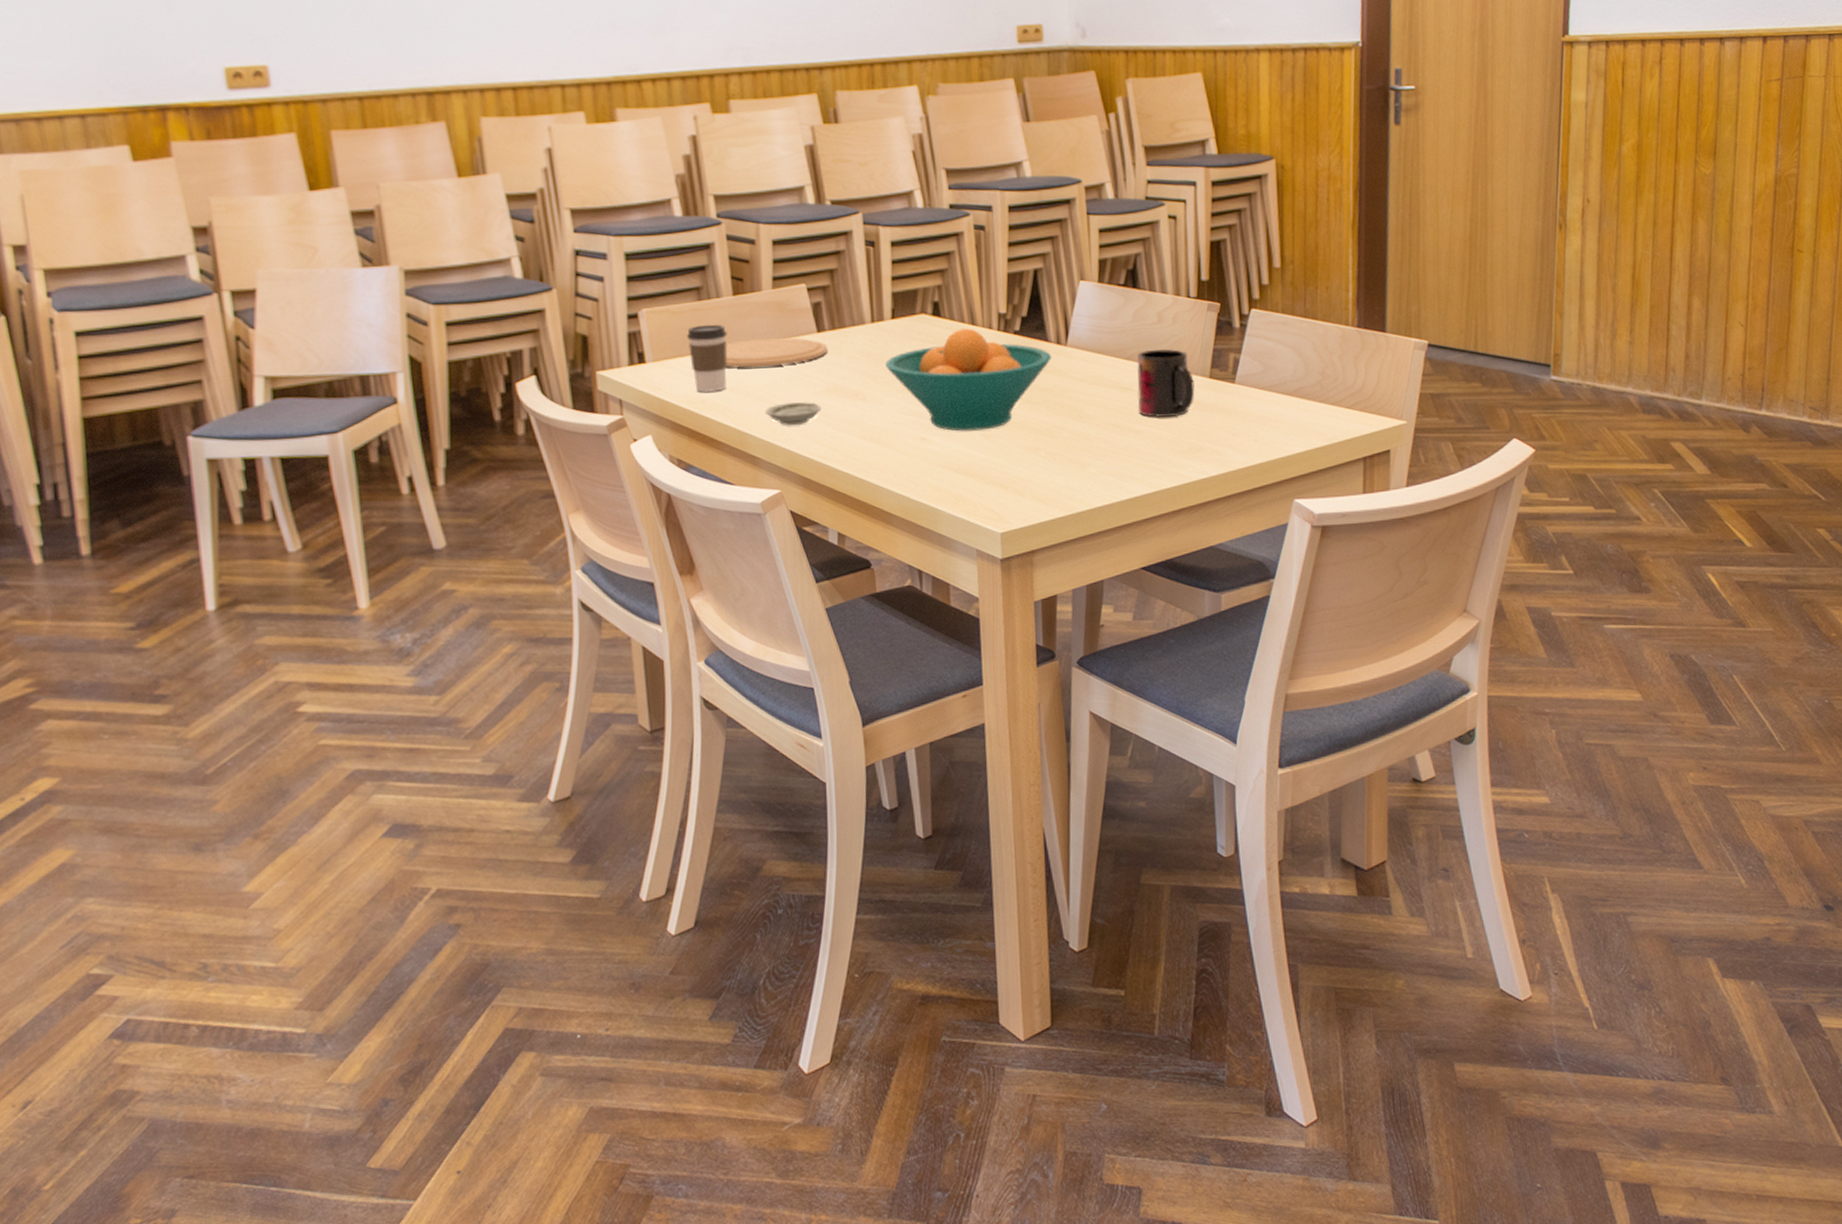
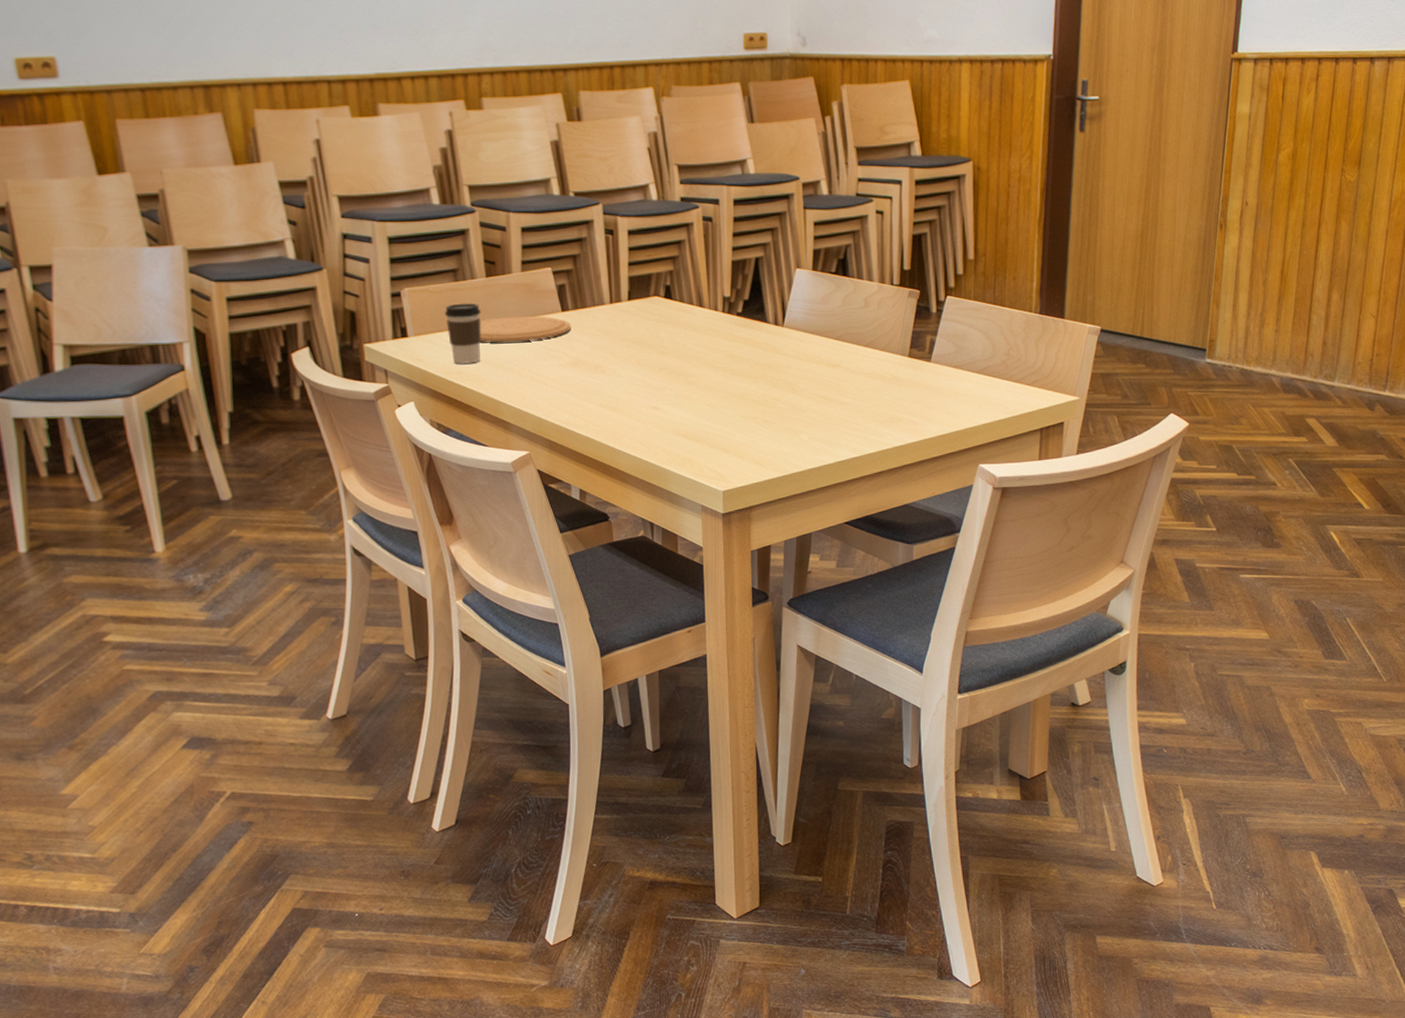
saucer: present [765,402,822,425] -> none [515,374,565,394]
fruit bowl: present [886,328,1052,431] -> none [623,310,770,402]
mug: present [1136,349,1195,417] -> none [845,331,895,391]

